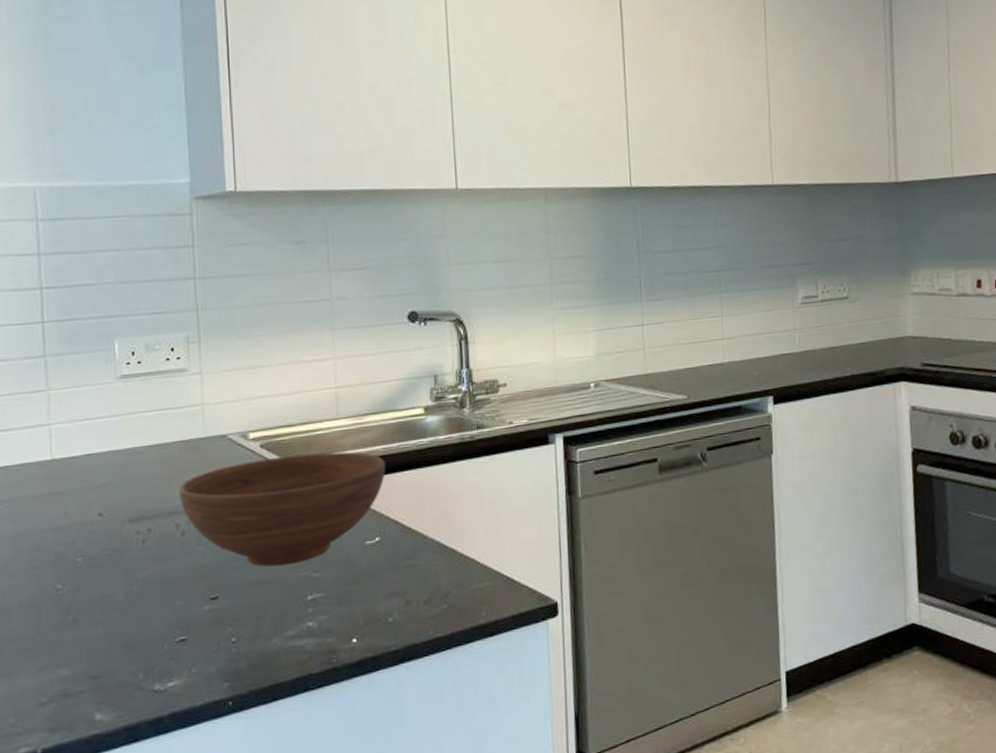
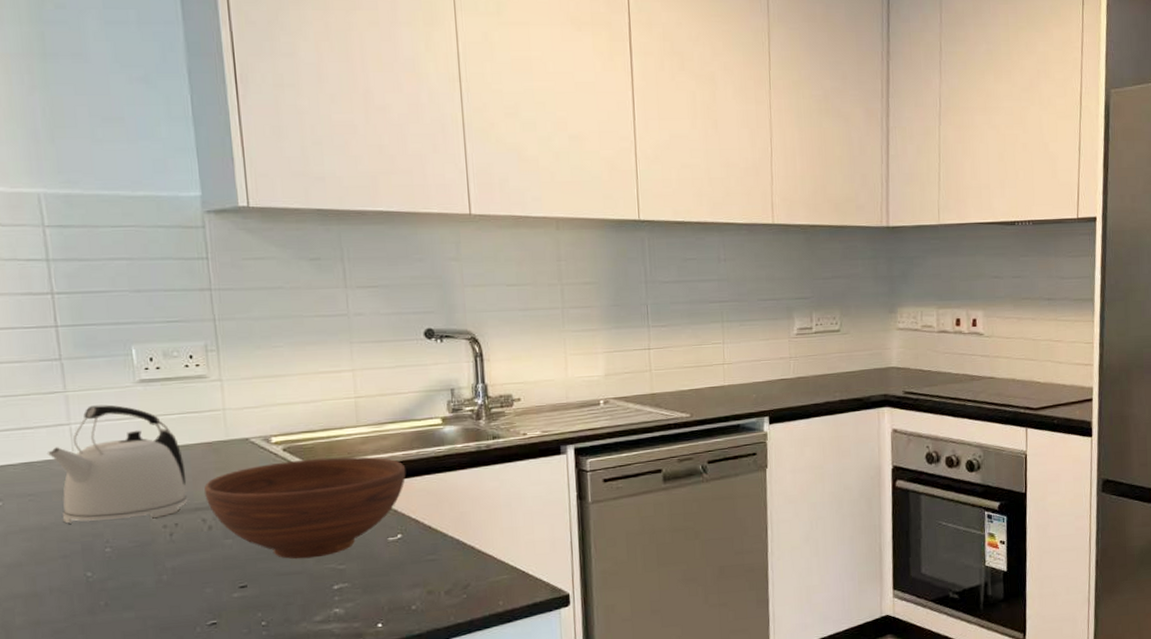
kettle: none [25,402,163,532] -> present [47,404,188,524]

